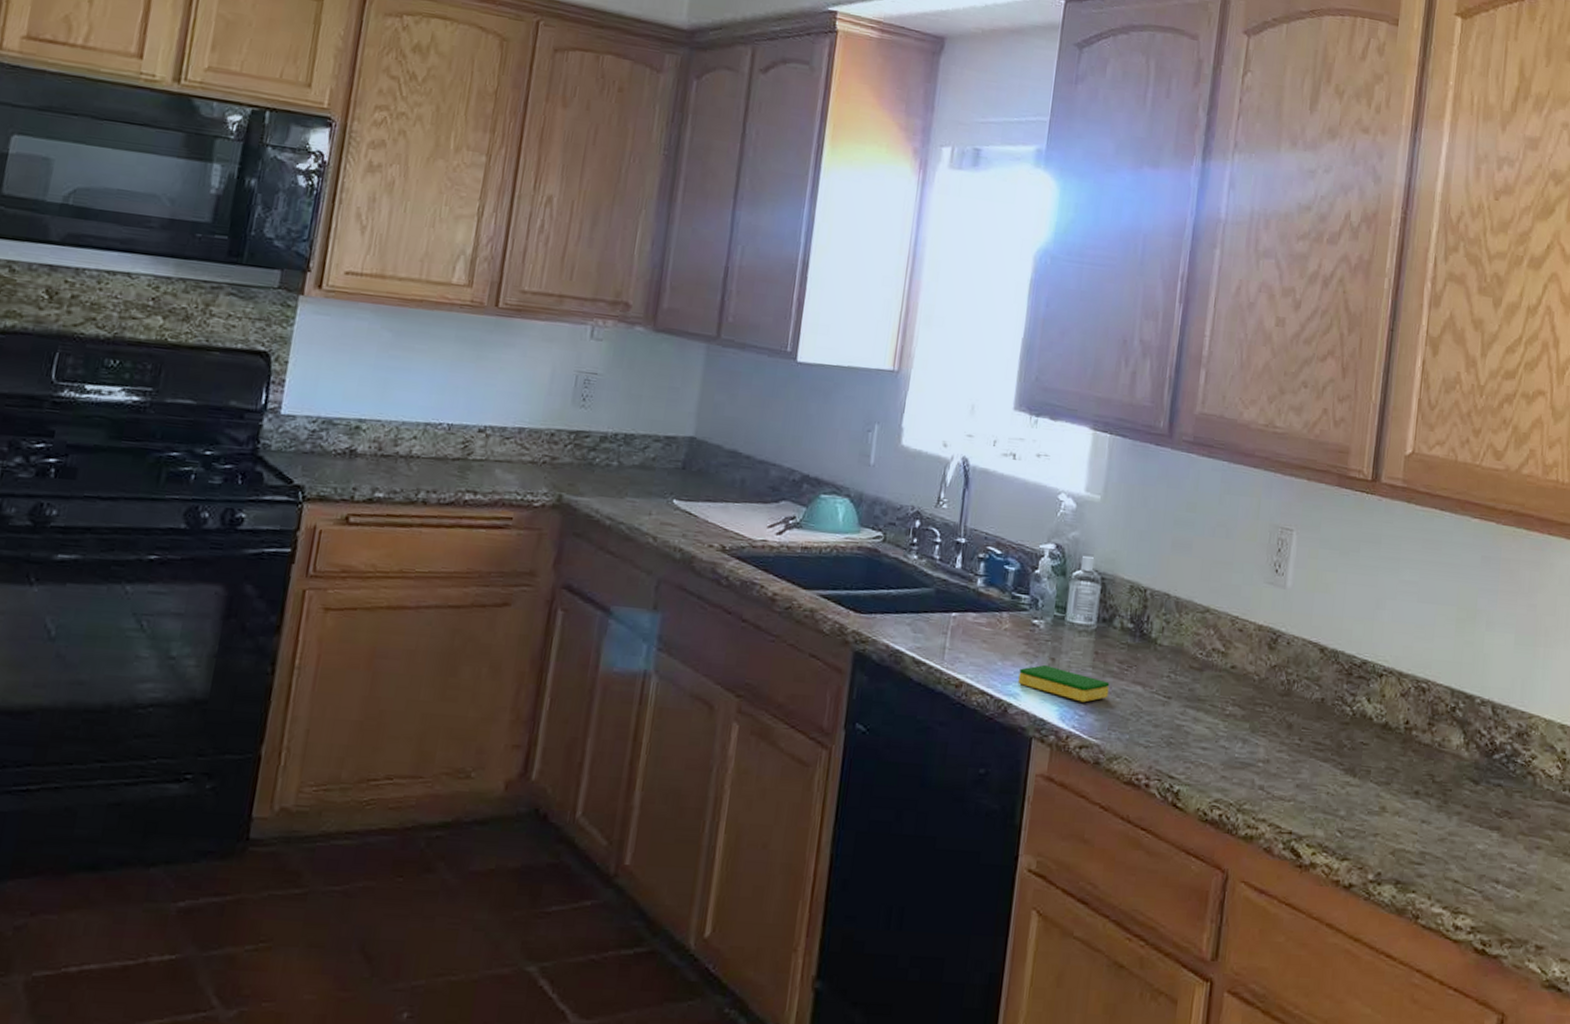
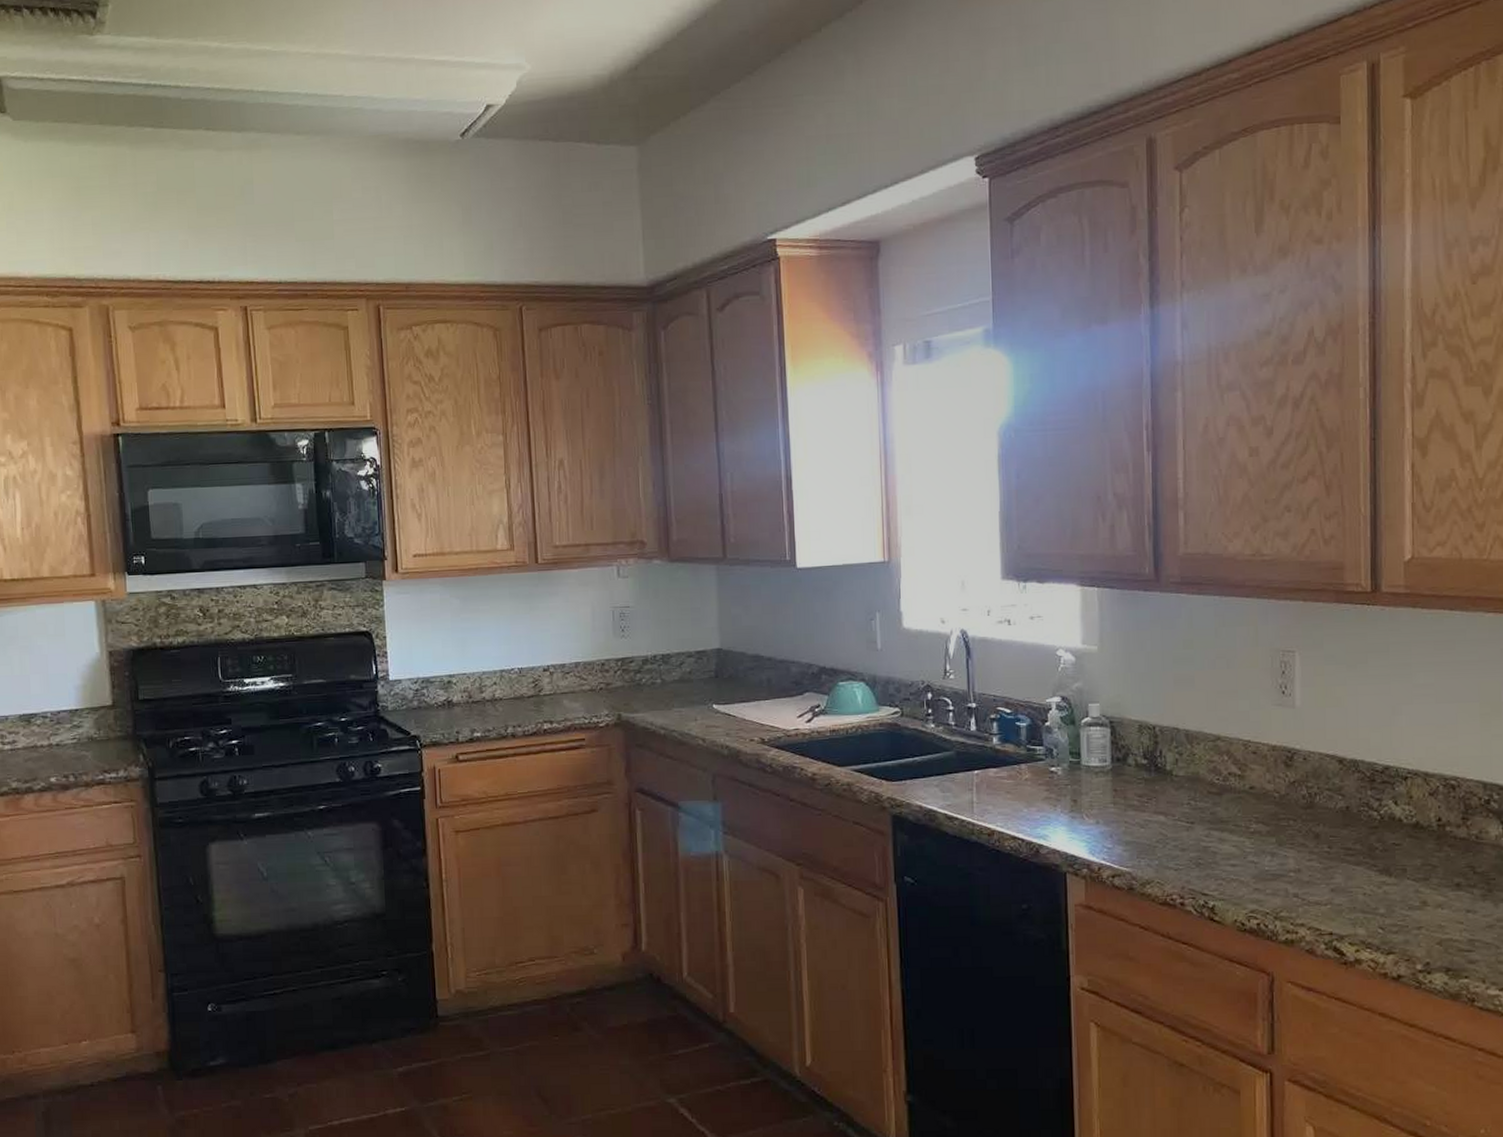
dish sponge: present [1018,664,1110,703] -> none [1045,806,1133,836]

